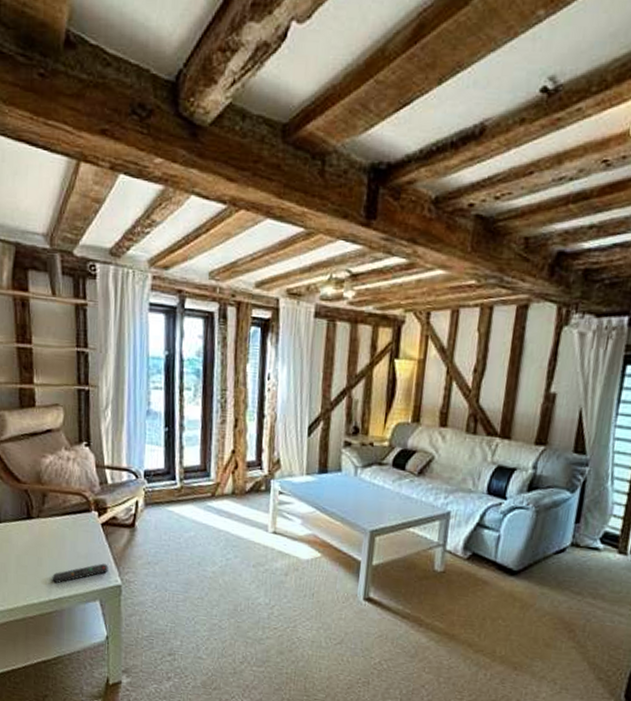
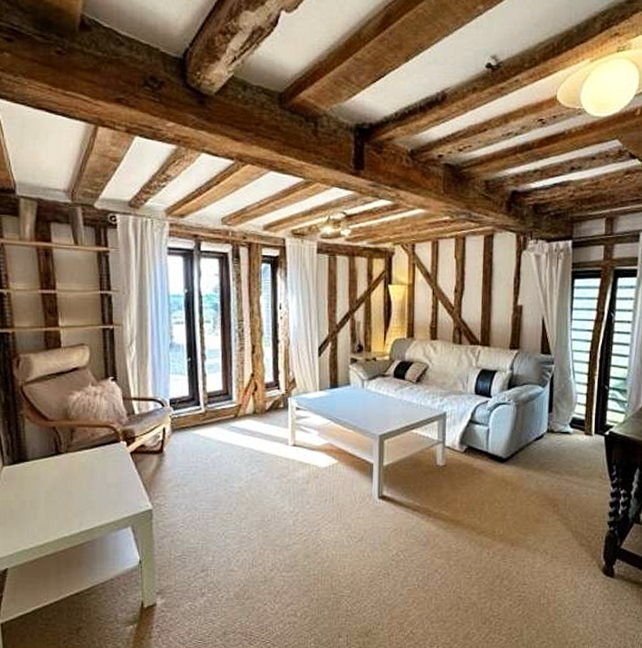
remote control: present [52,563,109,583] -> none [82,490,139,514]

